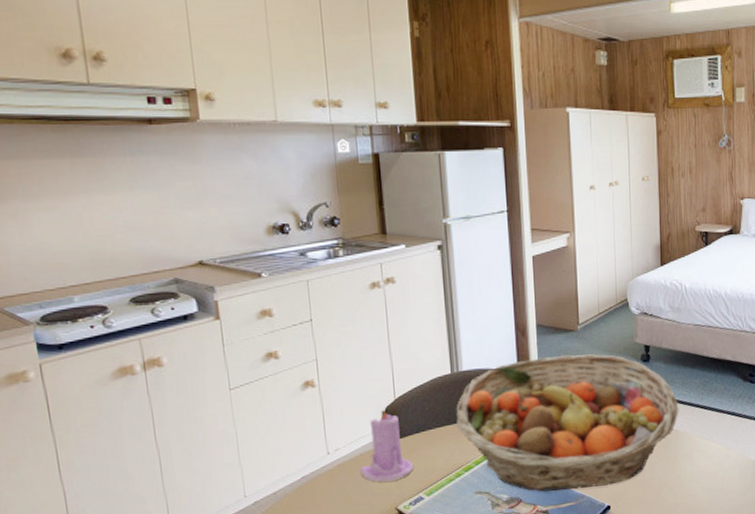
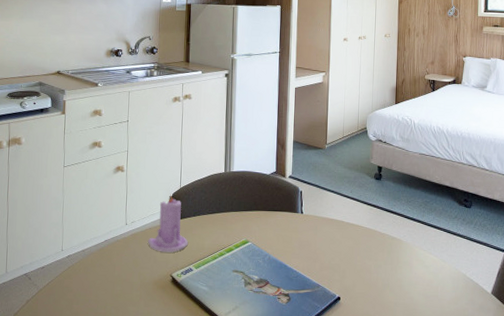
fruit basket: present [456,353,679,492] -> none [225,167,403,280]

